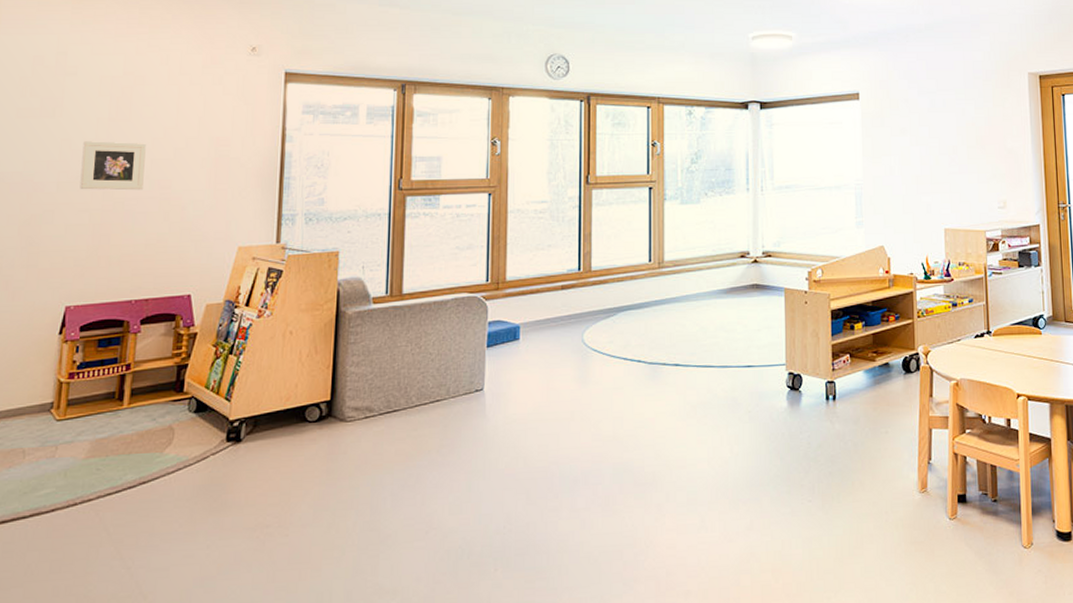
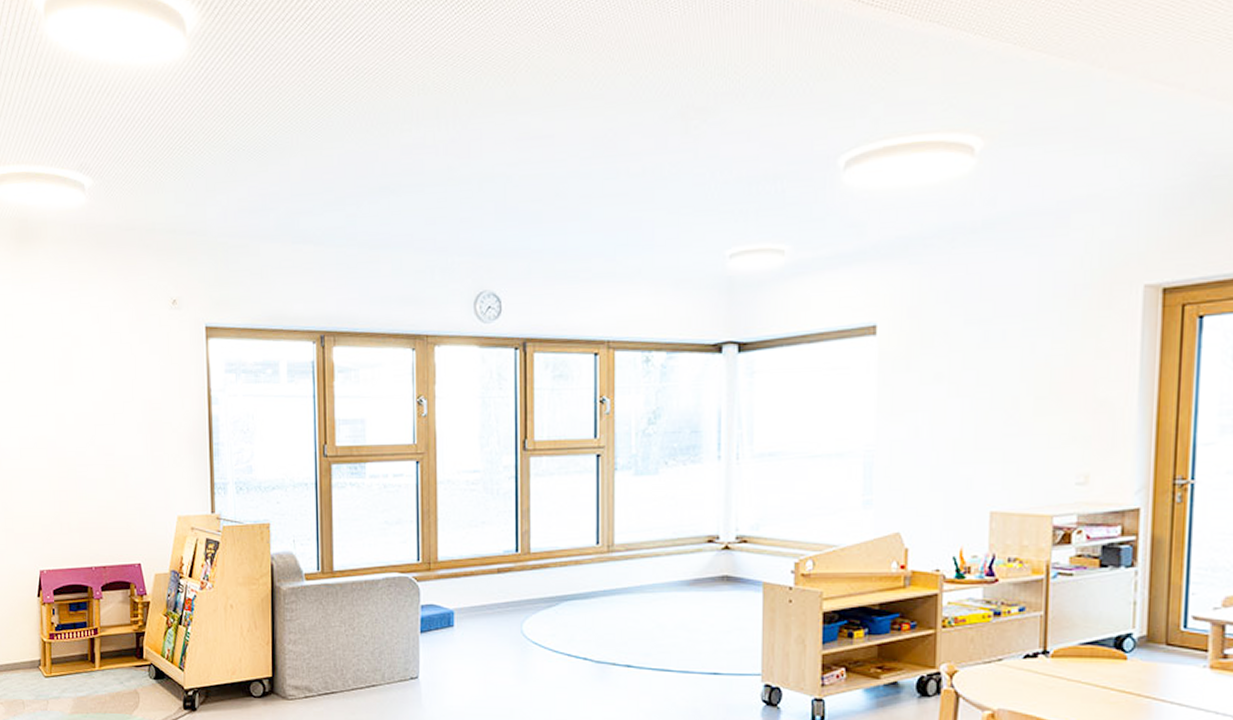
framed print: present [80,141,146,191] -> none [36,406,90,457]

